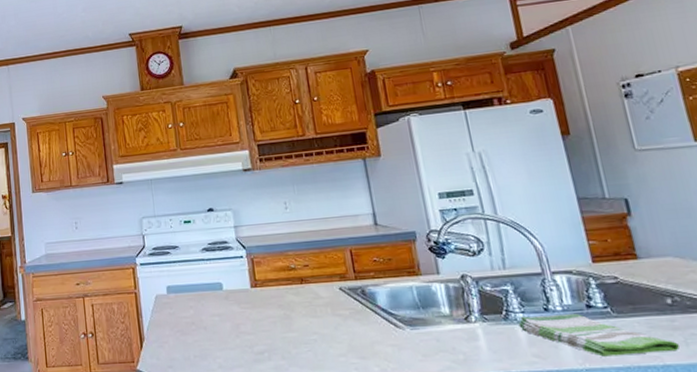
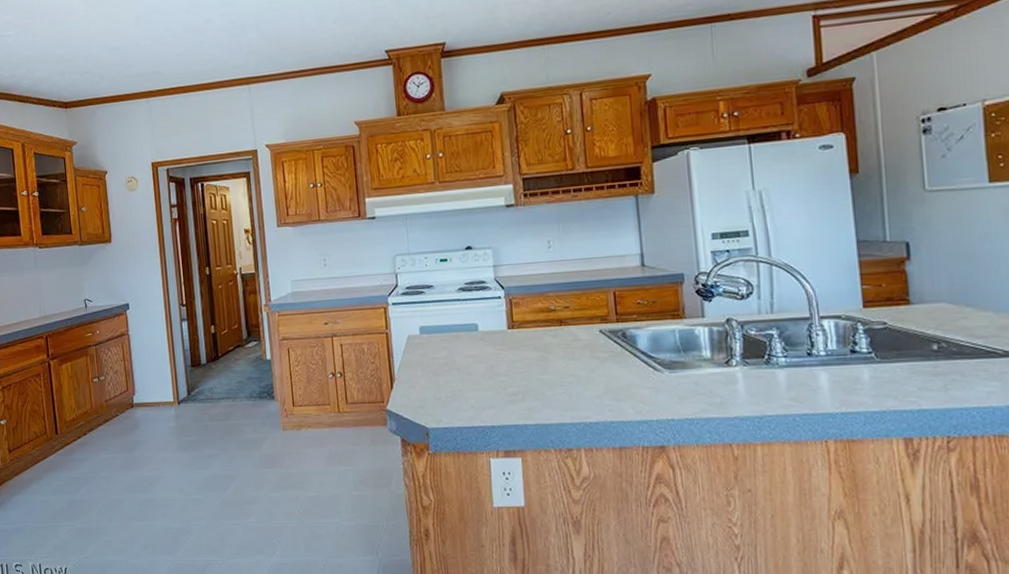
dish towel: present [518,313,680,357] -> none [779,358,938,401]

